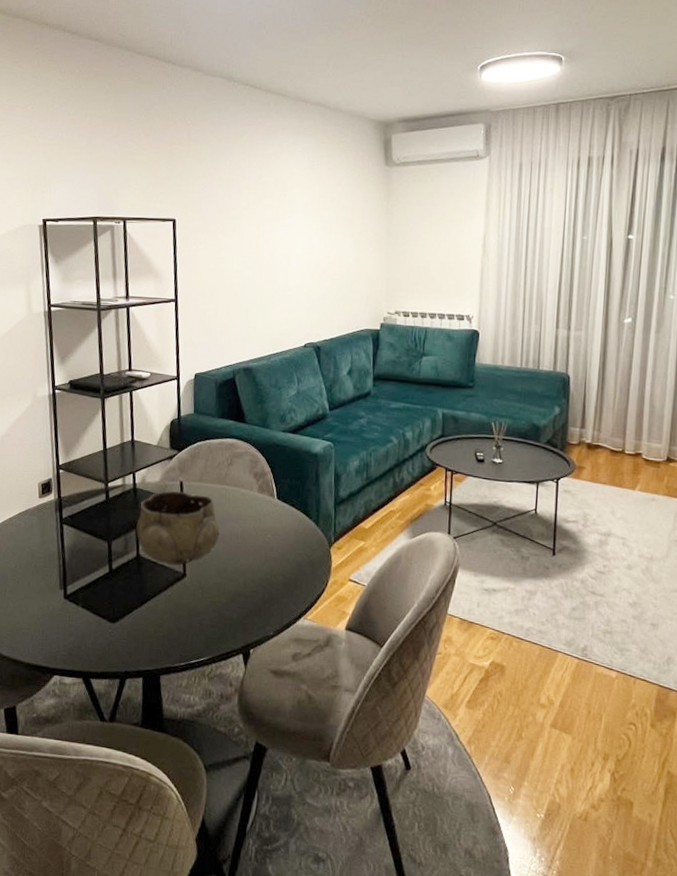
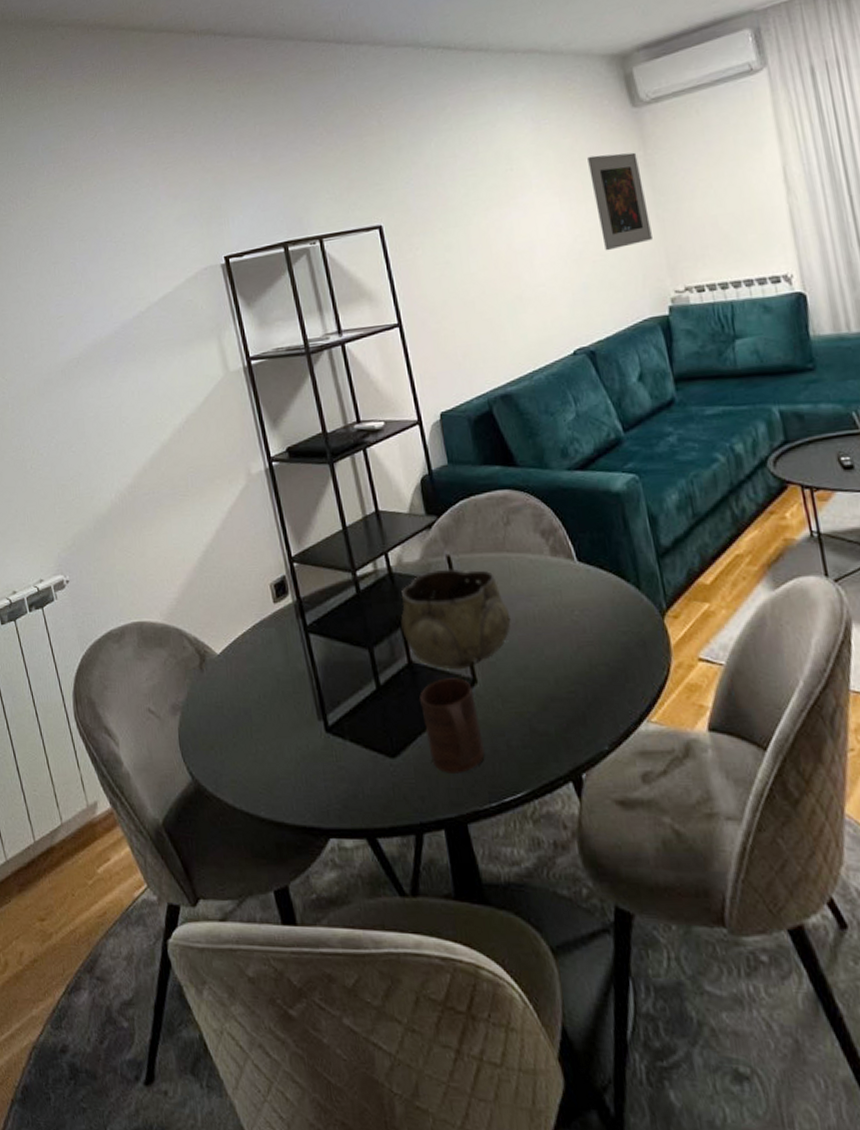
cup: none [140,570,183,640] -> present [420,678,485,773]
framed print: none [343,197,381,273] -> present [587,152,653,251]

